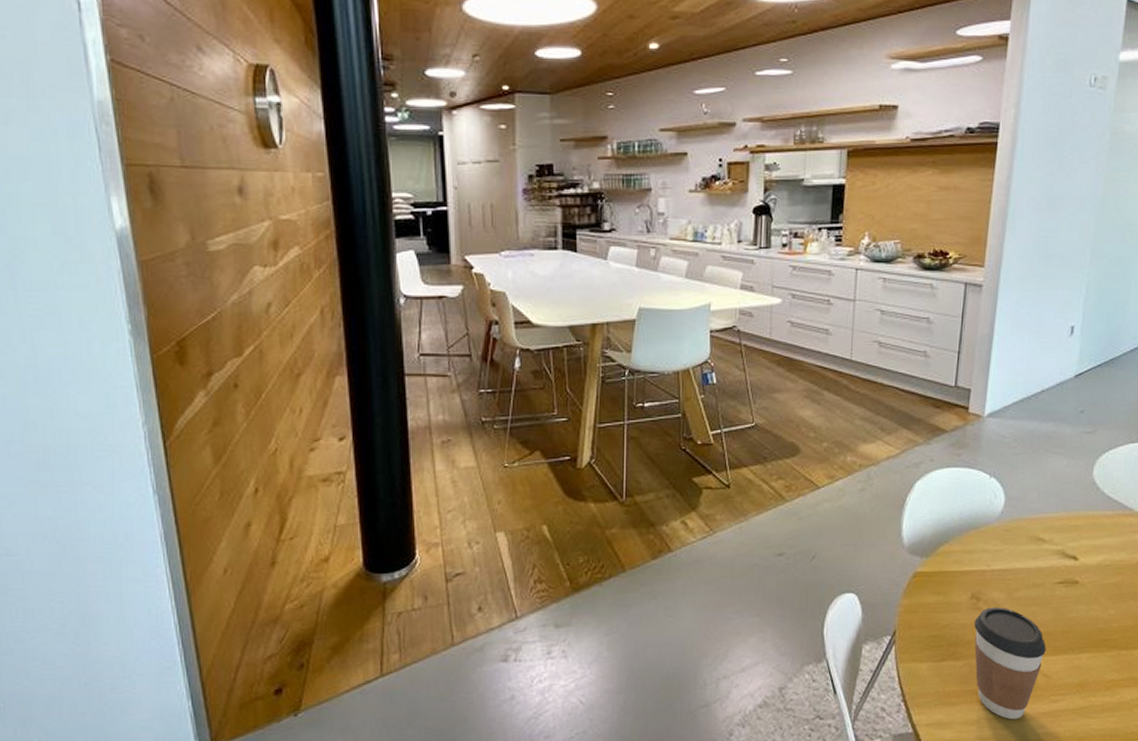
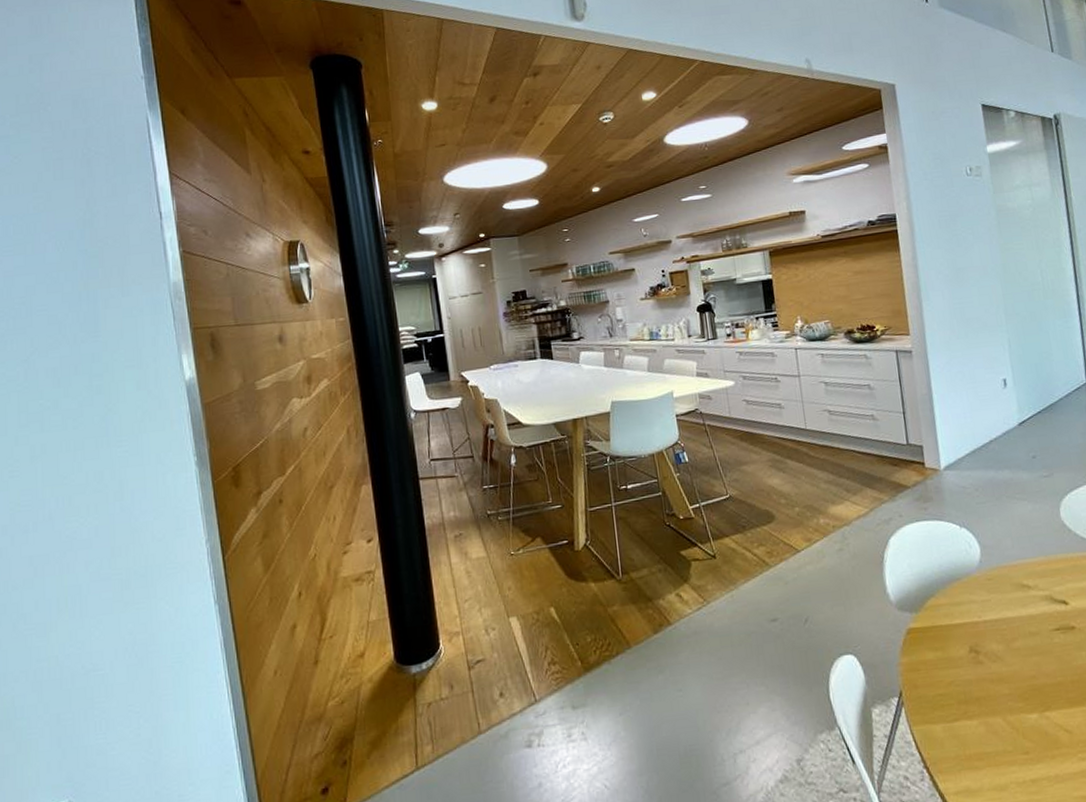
coffee cup: present [974,607,1046,720] -> none [978,659,1061,783]

